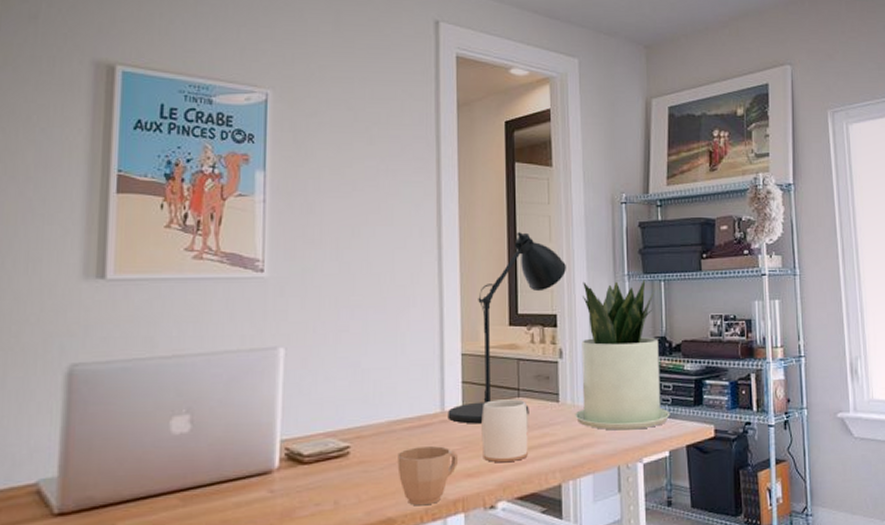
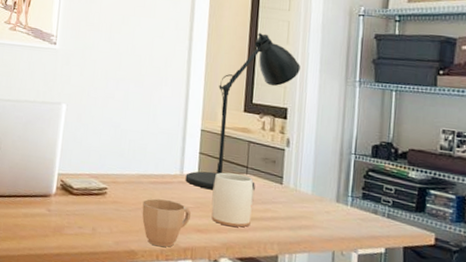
planter: present [575,280,670,431] -> none [296,82,390,223]

